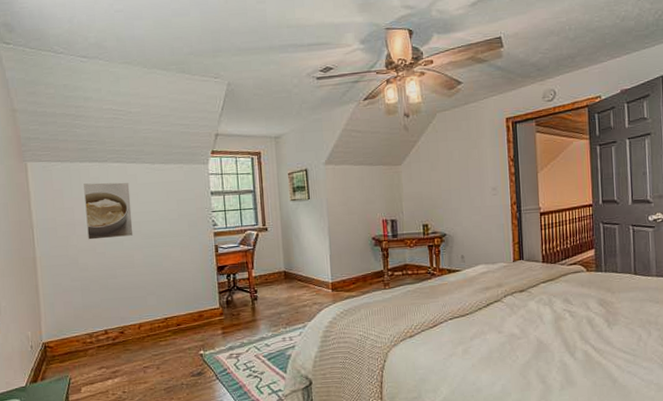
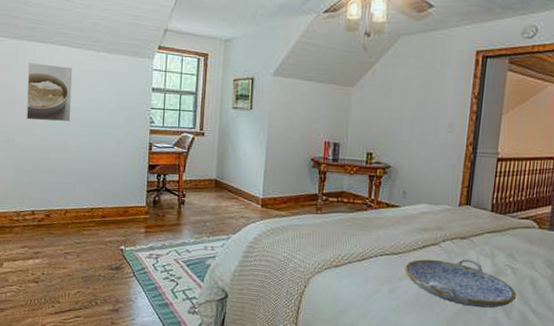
serving tray: none [474,309,577,355] -> present [405,258,516,309]

